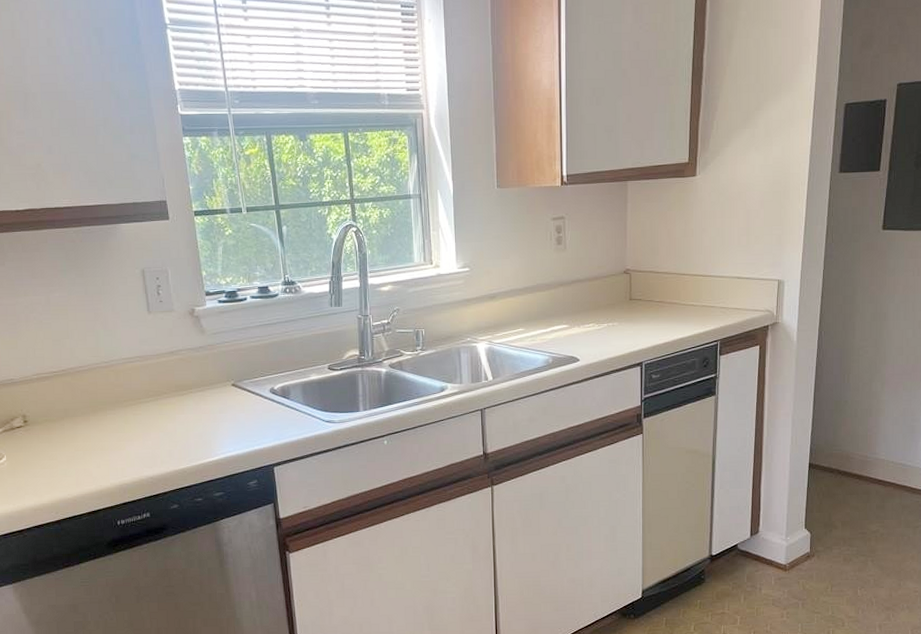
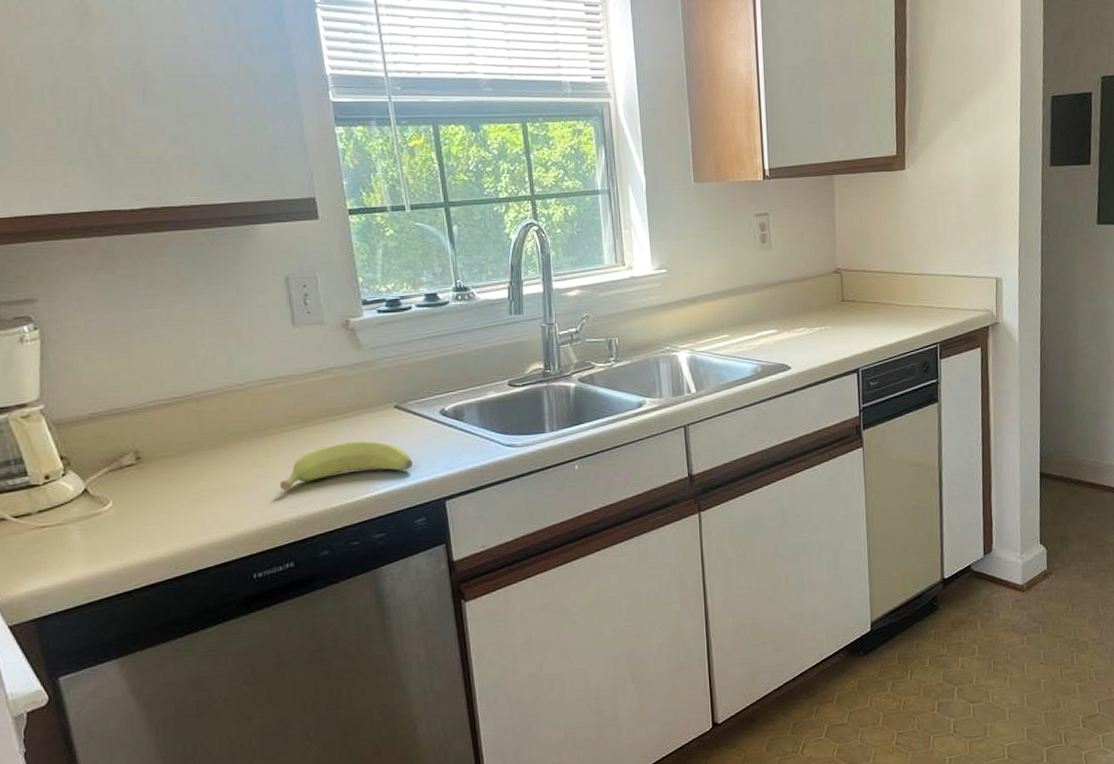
banana: none [137,413,247,453] -> present [279,440,413,491]

